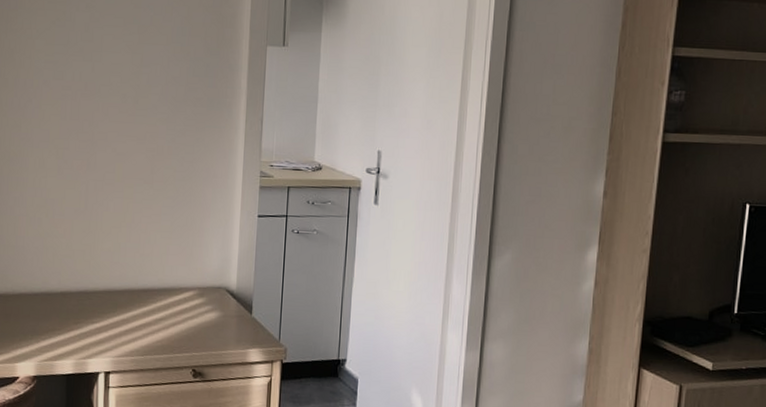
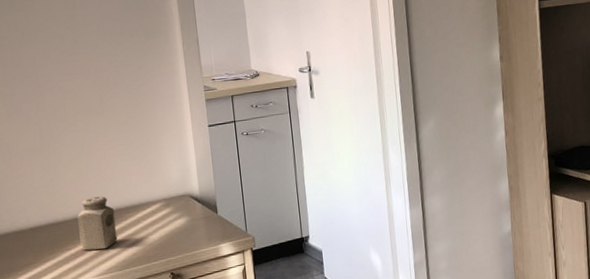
salt shaker: none [107,271,146,330] -> present [77,196,118,251]

